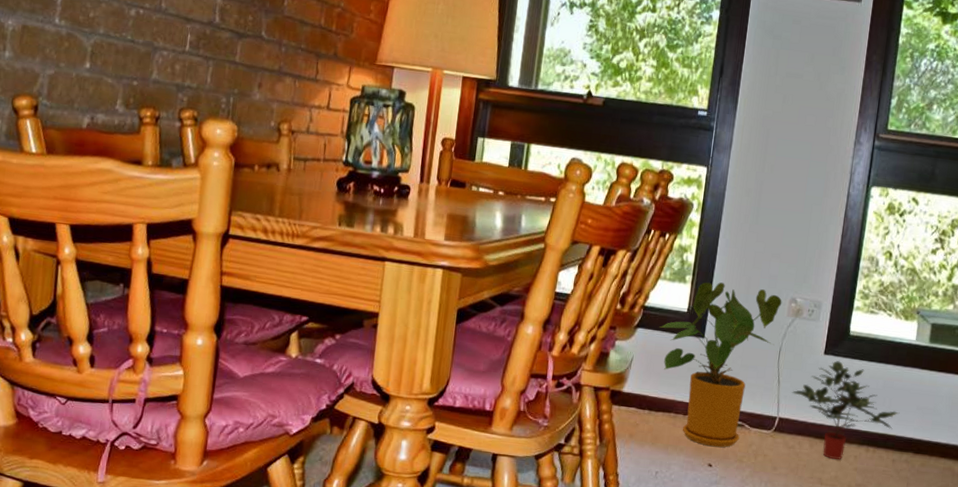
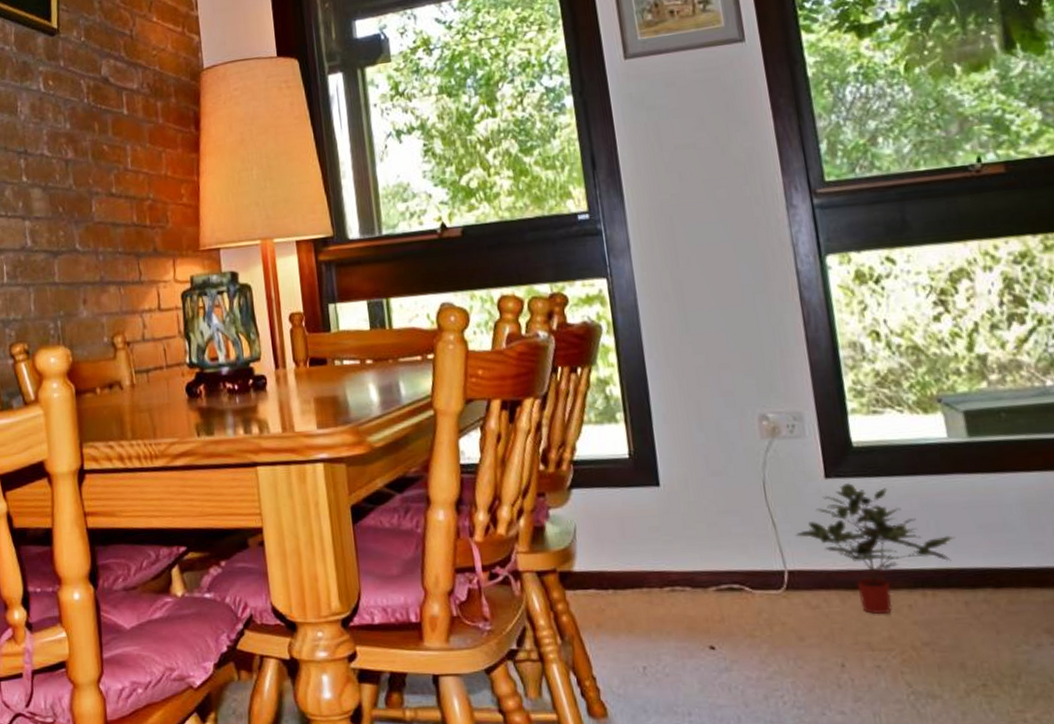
house plant: present [659,282,782,448] -> none [599,411,753,624]

